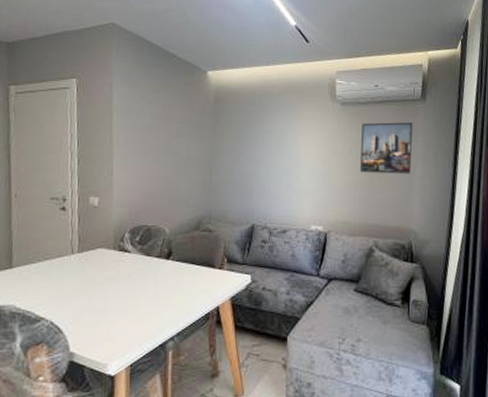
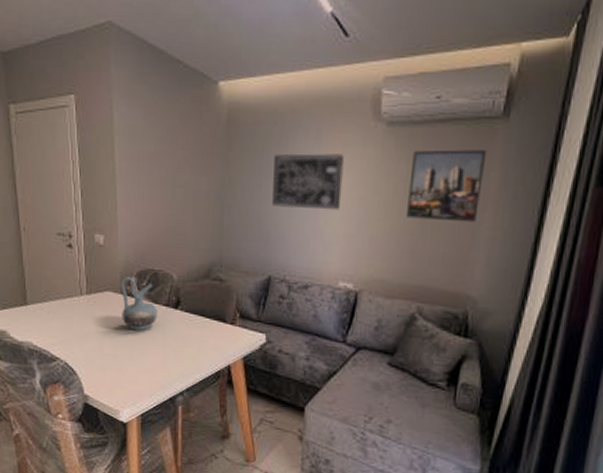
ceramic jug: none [113,234,151,283] -> present [121,277,158,331]
wall art: none [254,125,311,169] -> present [272,153,345,211]

